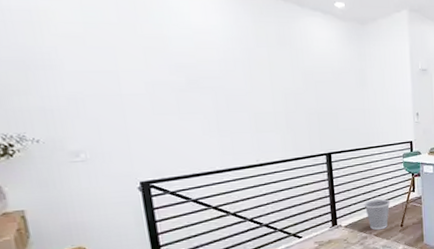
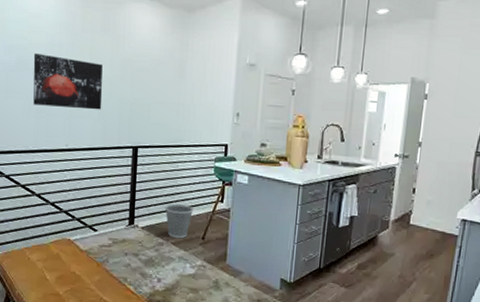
wall art: none [205,71,290,124] -> present [33,53,103,110]

